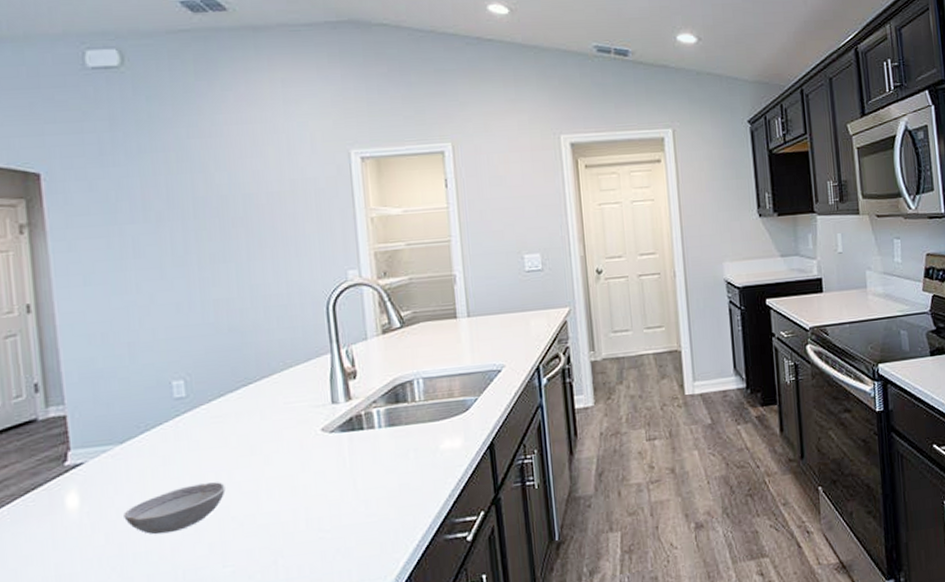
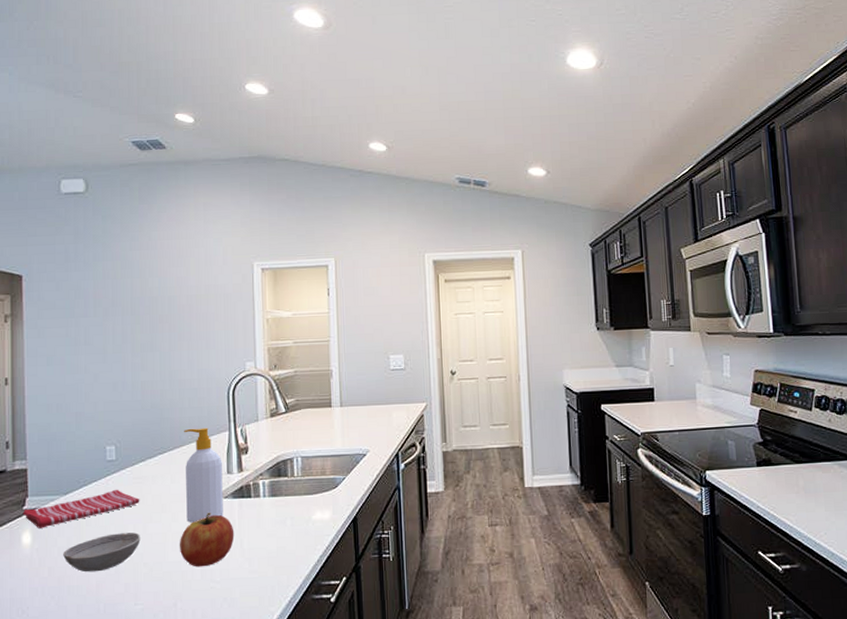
dish towel: none [64,432,222,487] -> present [22,489,140,529]
soap bottle: none [273,351,330,465] -> present [184,427,223,523]
fruit: none [275,450,346,516] -> present [179,512,235,567]

